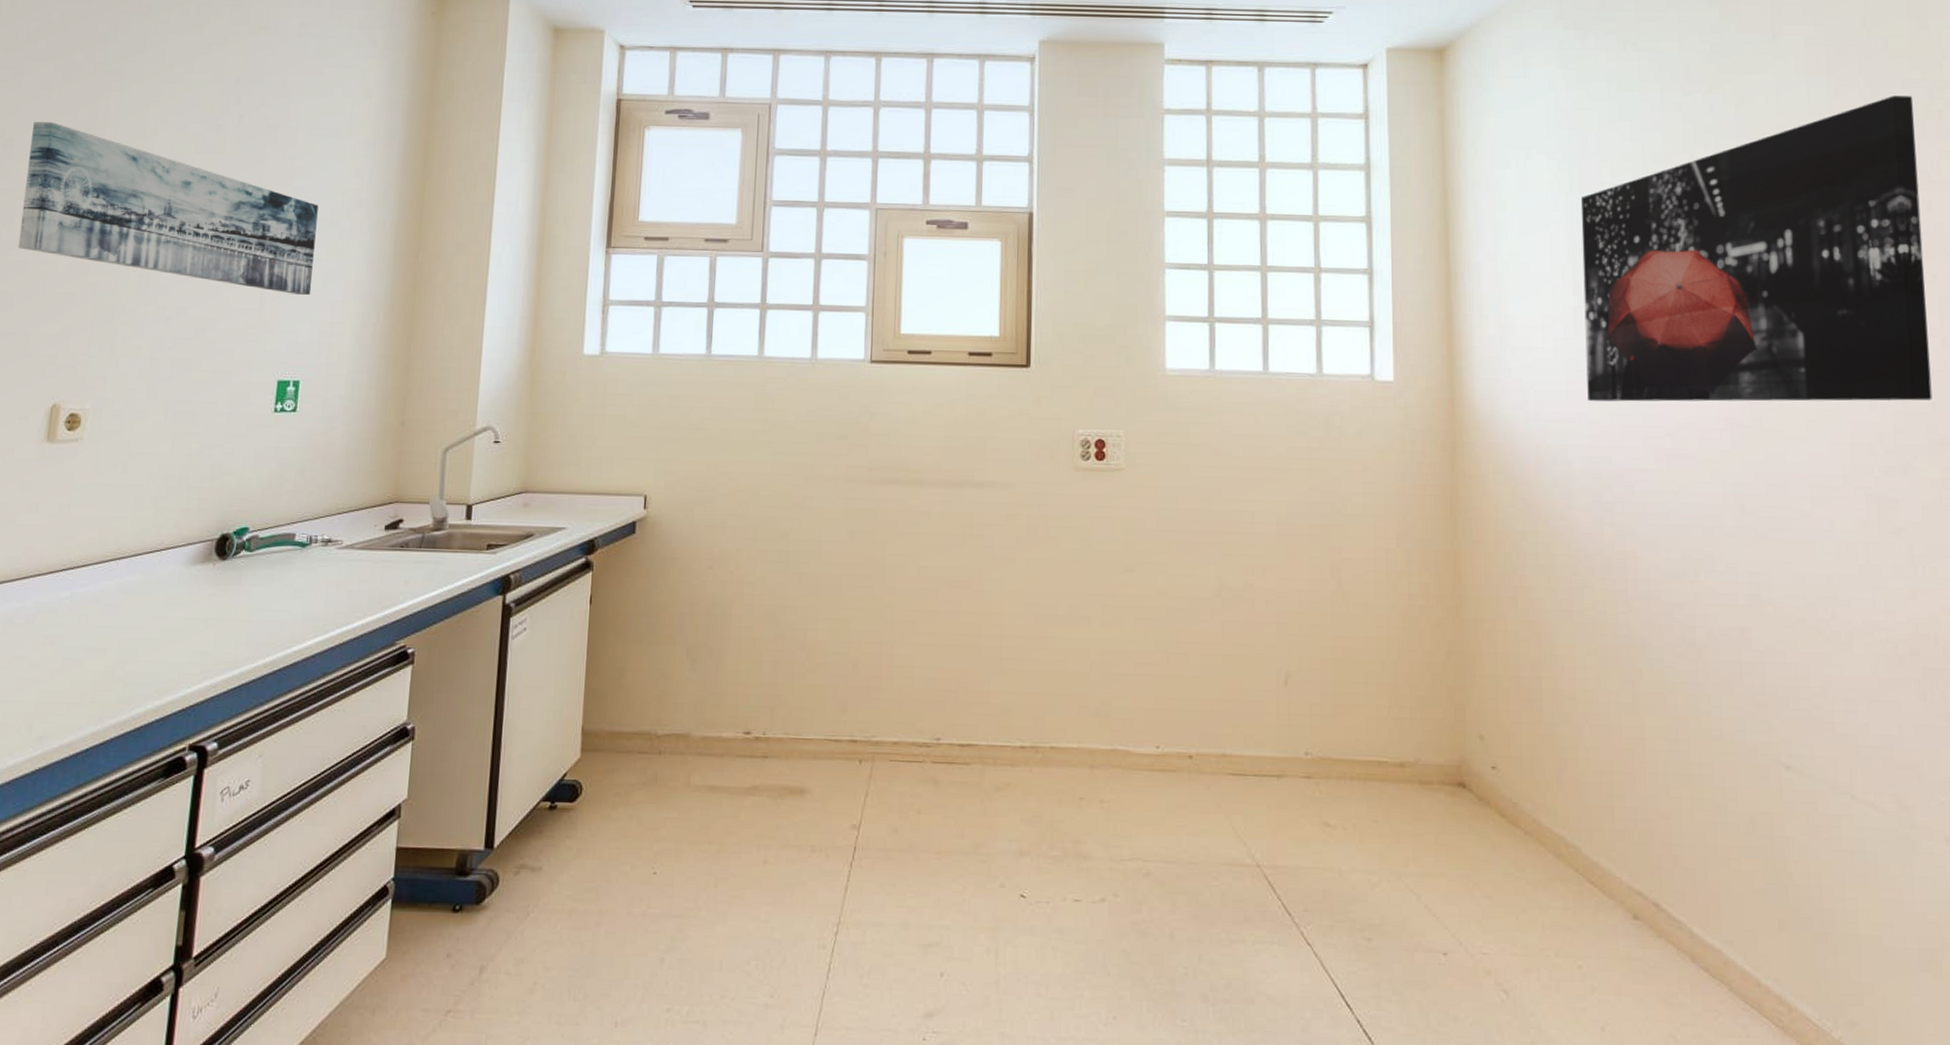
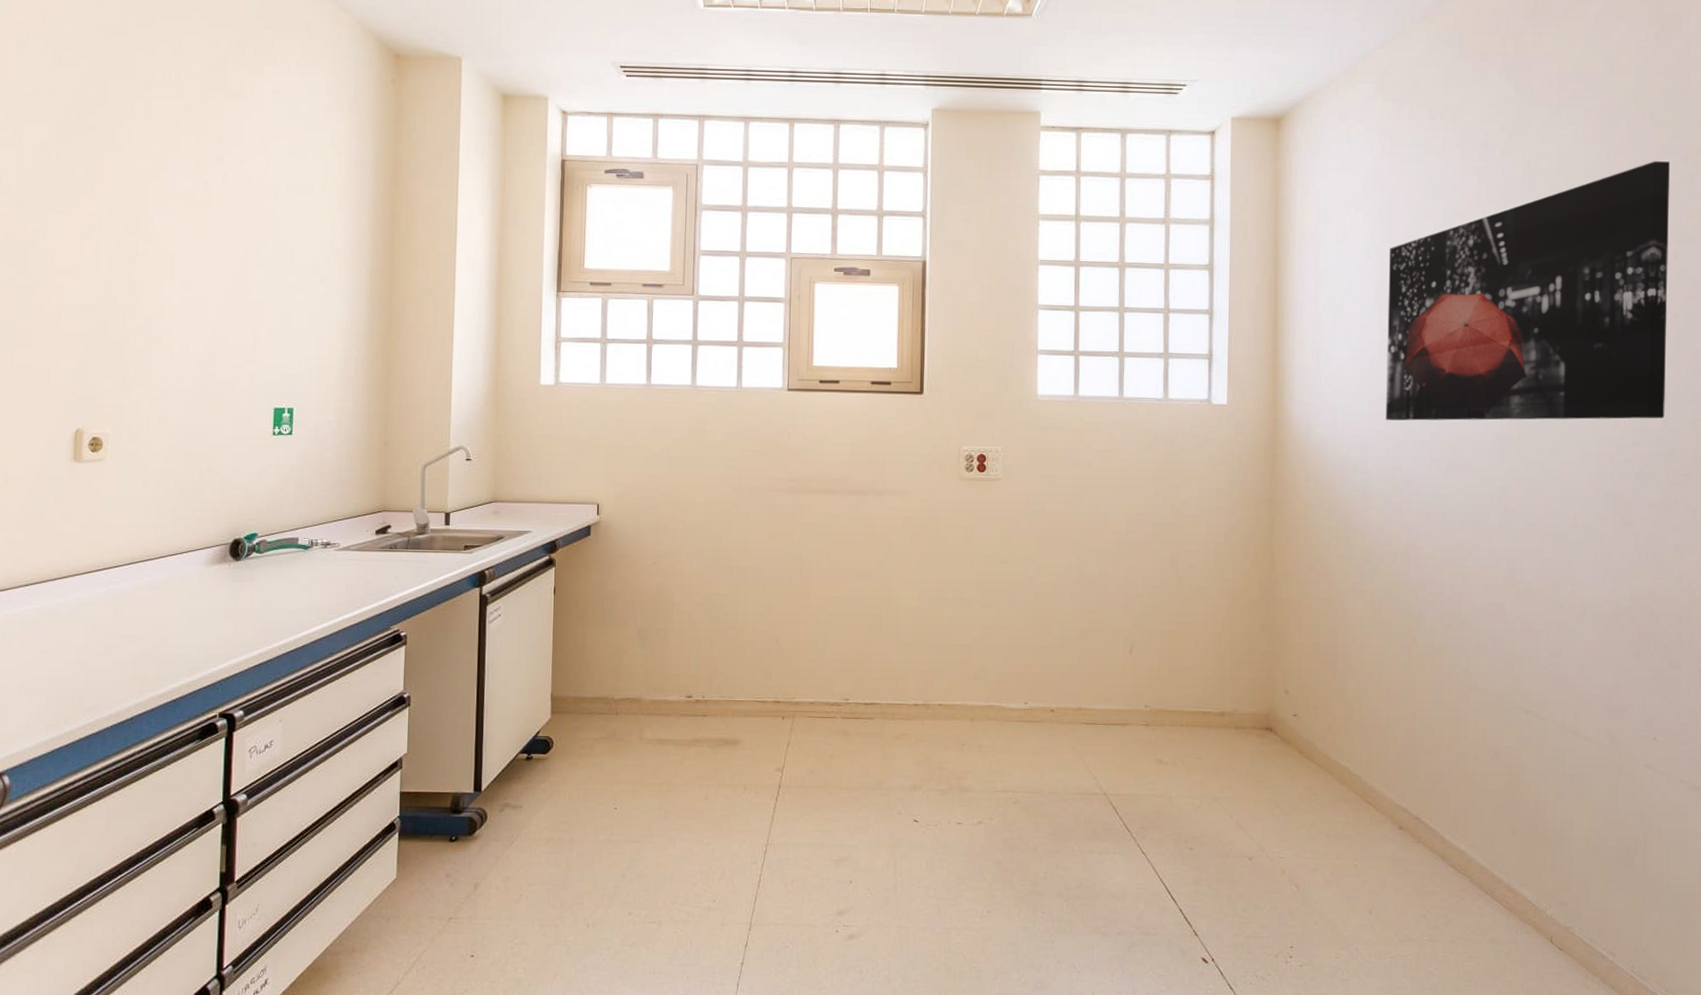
wall art: present [18,122,319,295] -> none [32,178,300,333]

